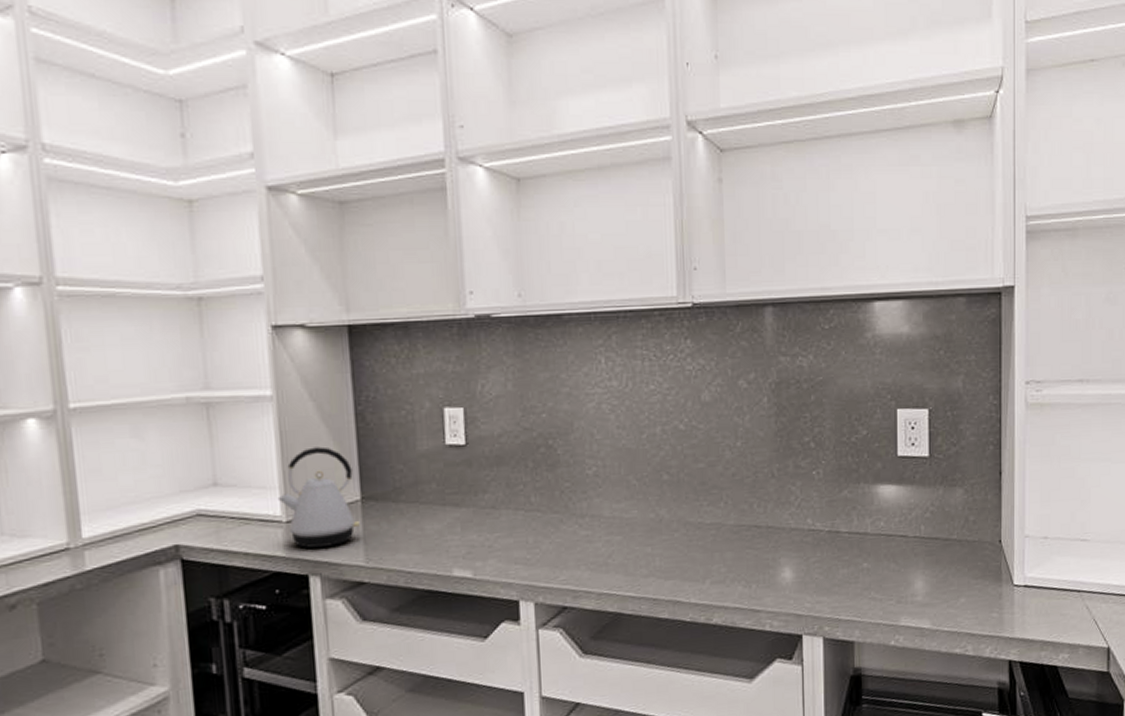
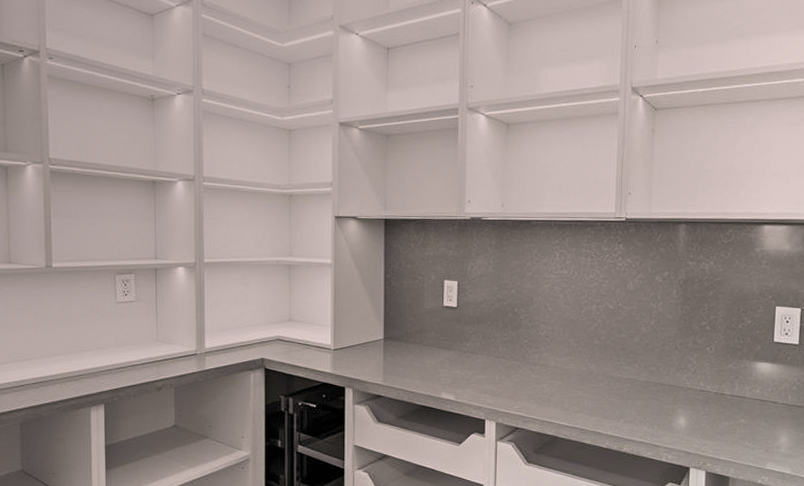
kettle: present [277,446,361,548] -> none [329,300,382,369]

